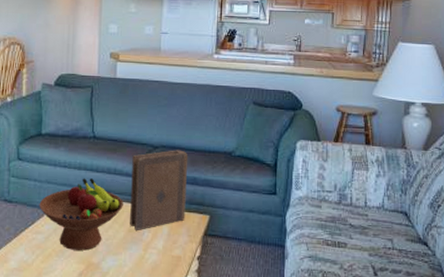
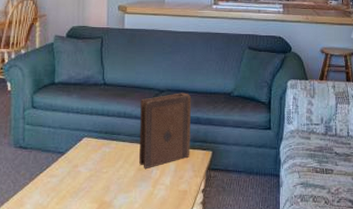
fruit bowl: present [39,178,123,251] -> none [53,122,133,191]

